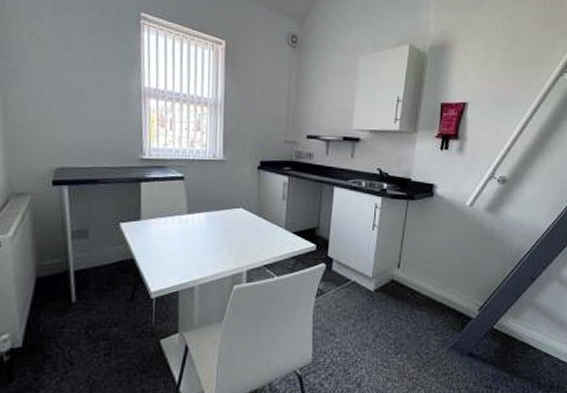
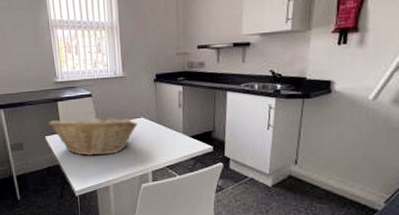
fruit basket: none [126,202,235,249] -> present [48,115,138,156]

